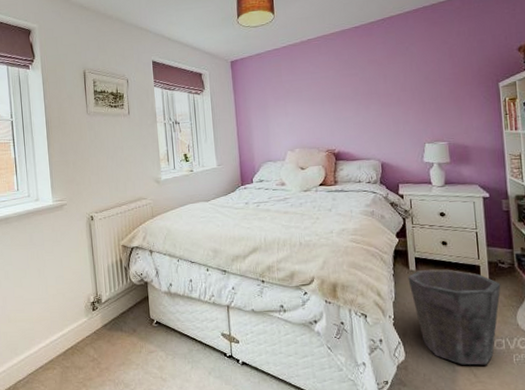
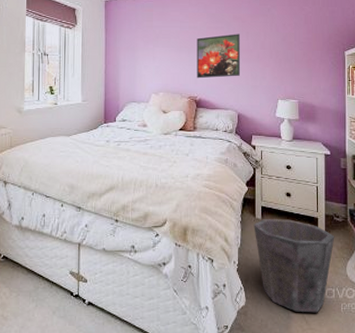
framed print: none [330,78,381,131] -> present [196,34,241,79]

